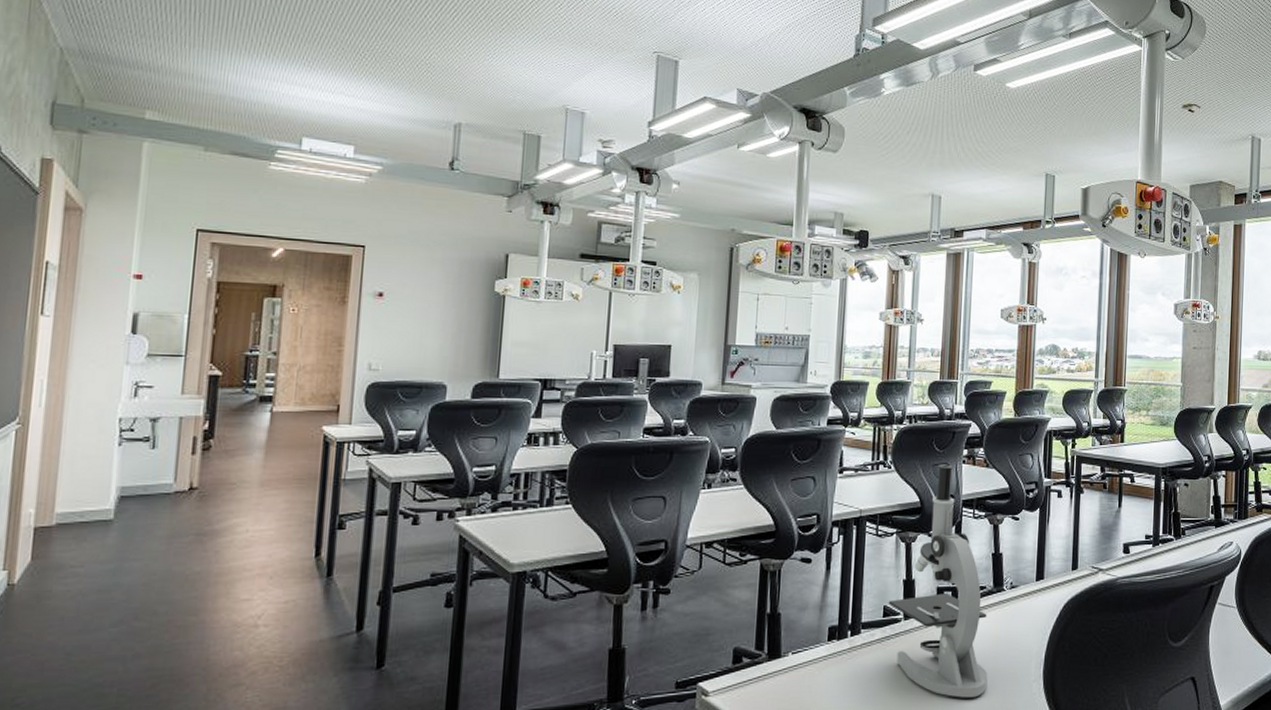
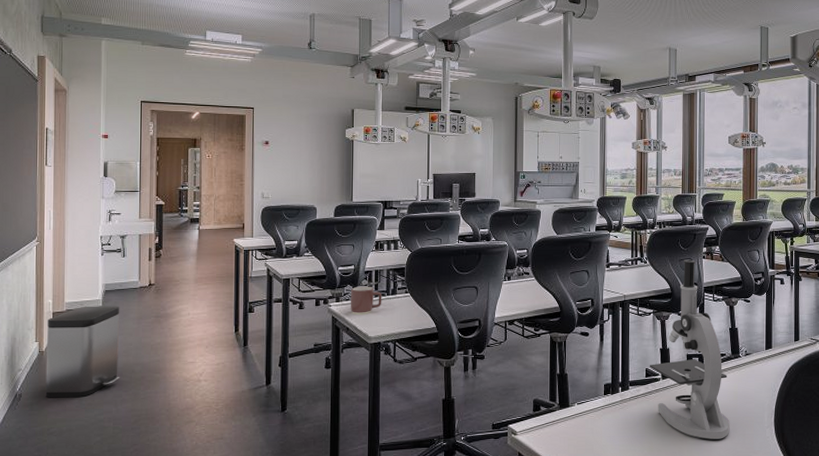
pedal bin: none [12,518,142,653] -> present [45,306,120,398]
mug: none [486,494,533,533] -> present [350,286,382,314]

